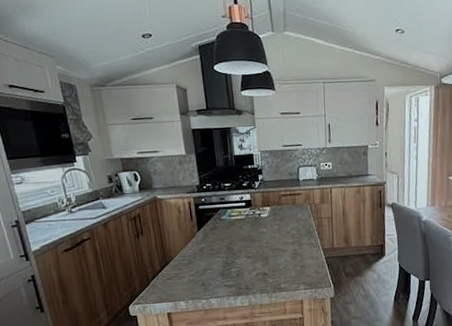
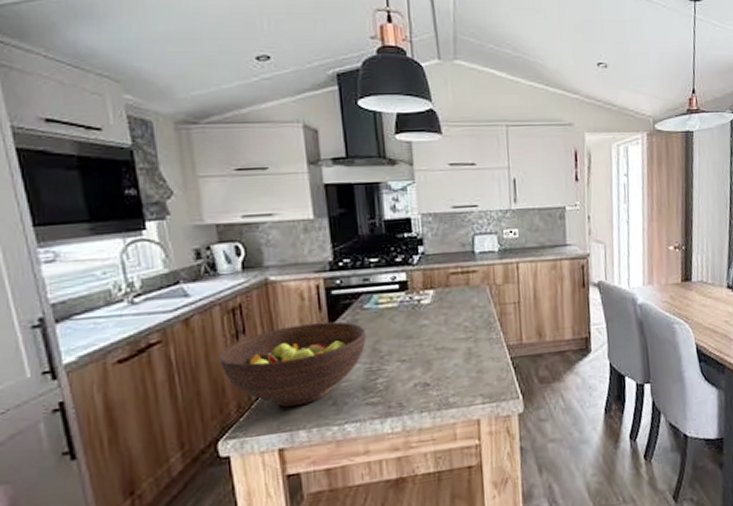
fruit bowl: none [127,228,224,285] -> present [219,321,367,407]

